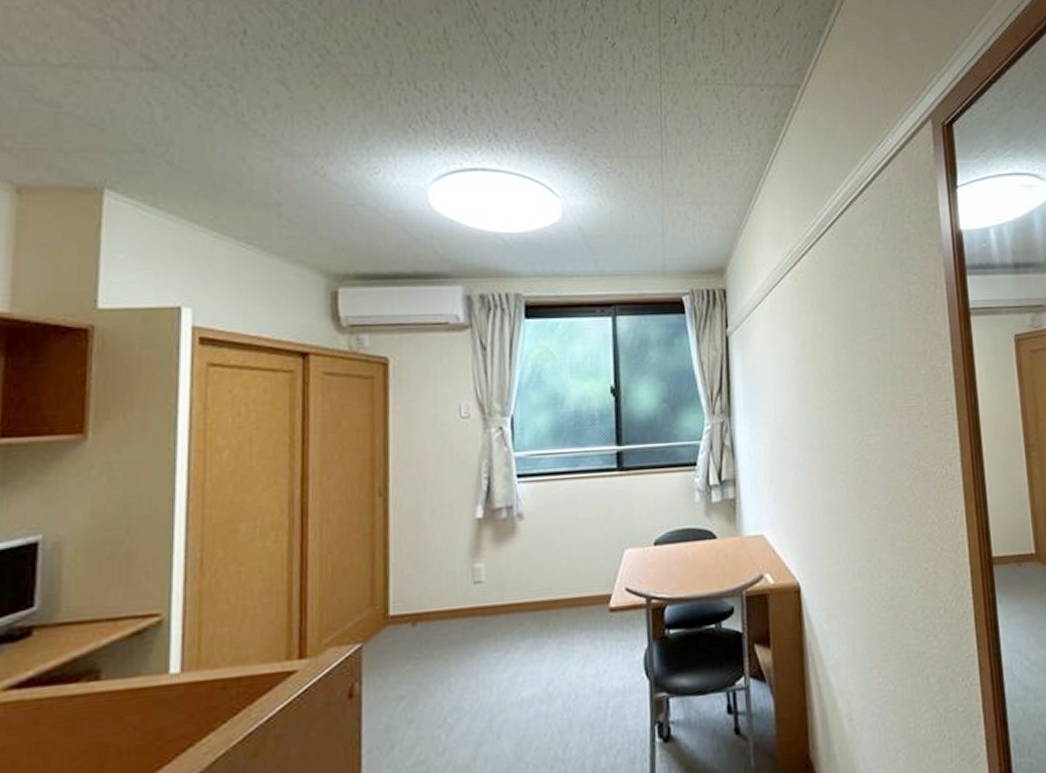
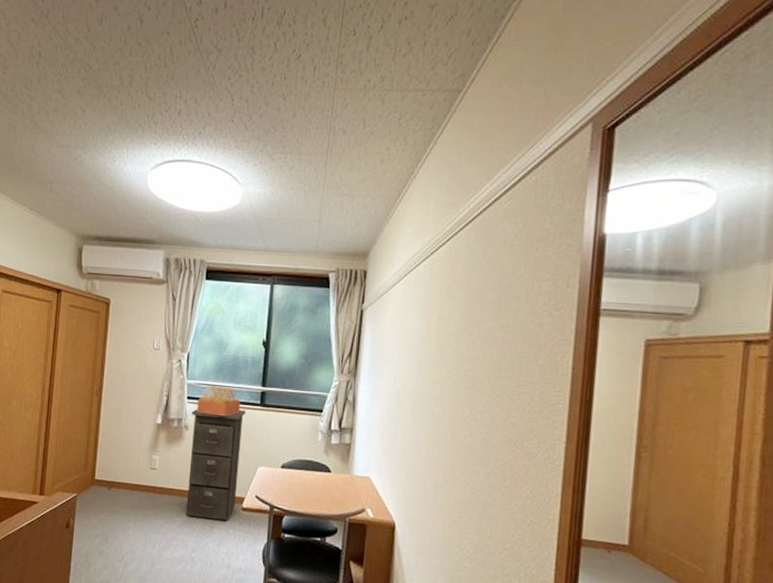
filing cabinet: none [524,480,600,638] -> present [186,409,247,522]
architectural model: none [532,453,592,494] -> present [197,385,241,417]

